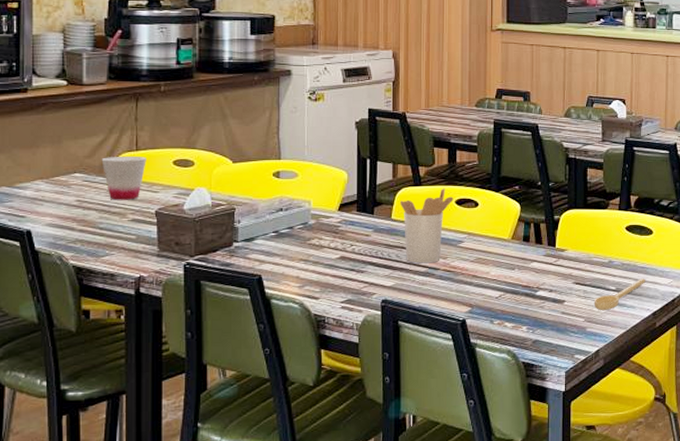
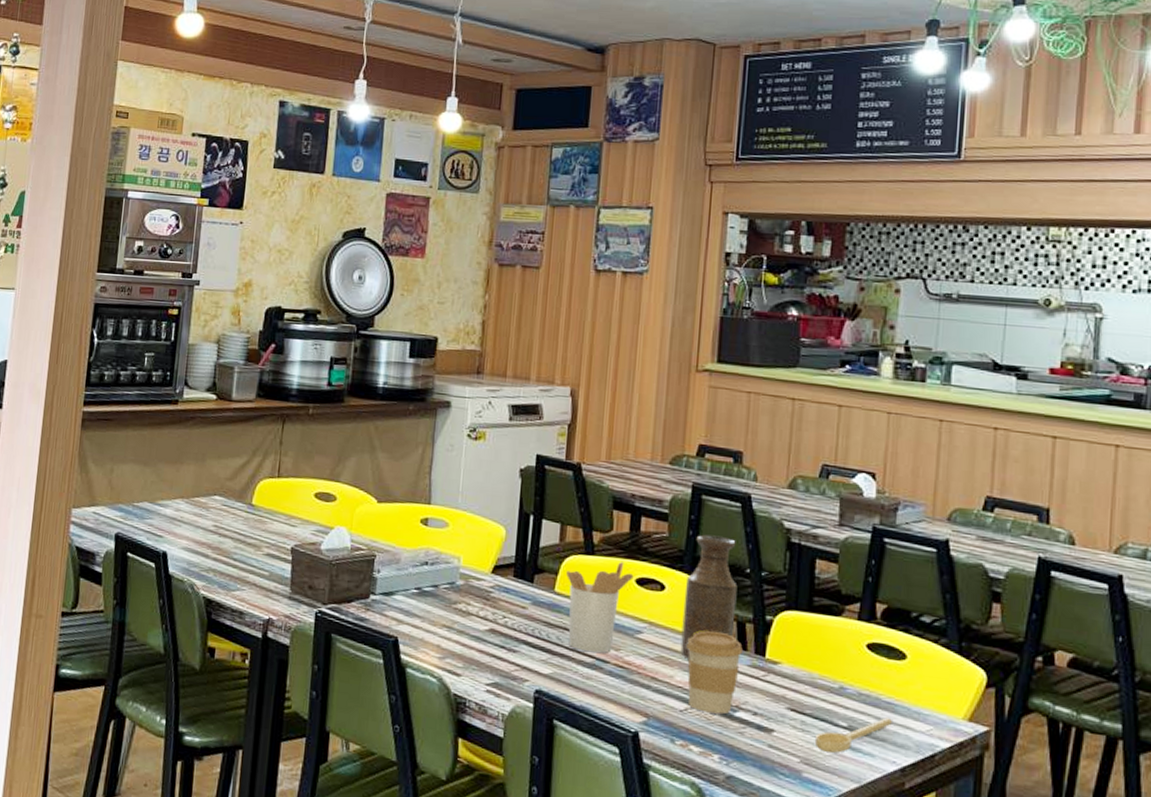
cup: present [101,156,146,200] -> none [242,481,287,532]
bottle: none [493,159,532,258] -> present [680,534,738,660]
coffee cup: none [498,232,539,296] -> present [687,630,743,715]

